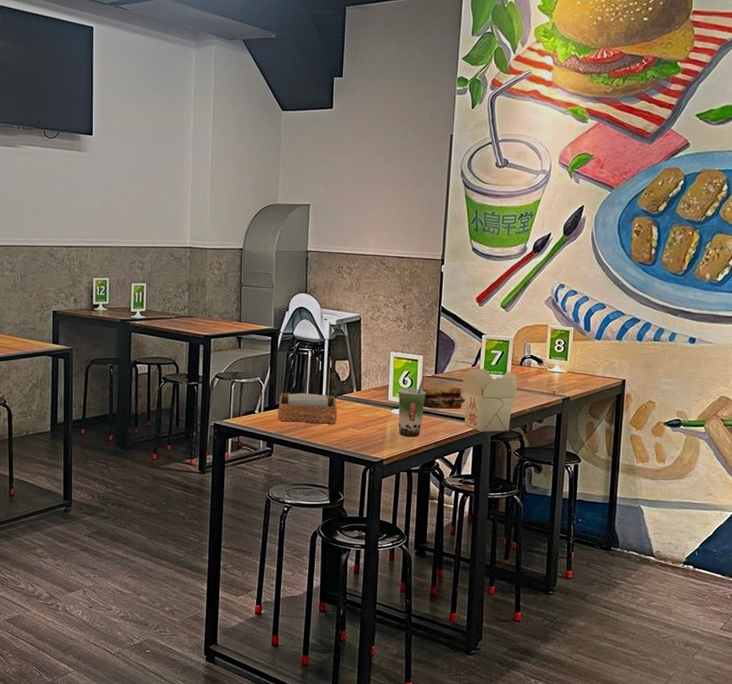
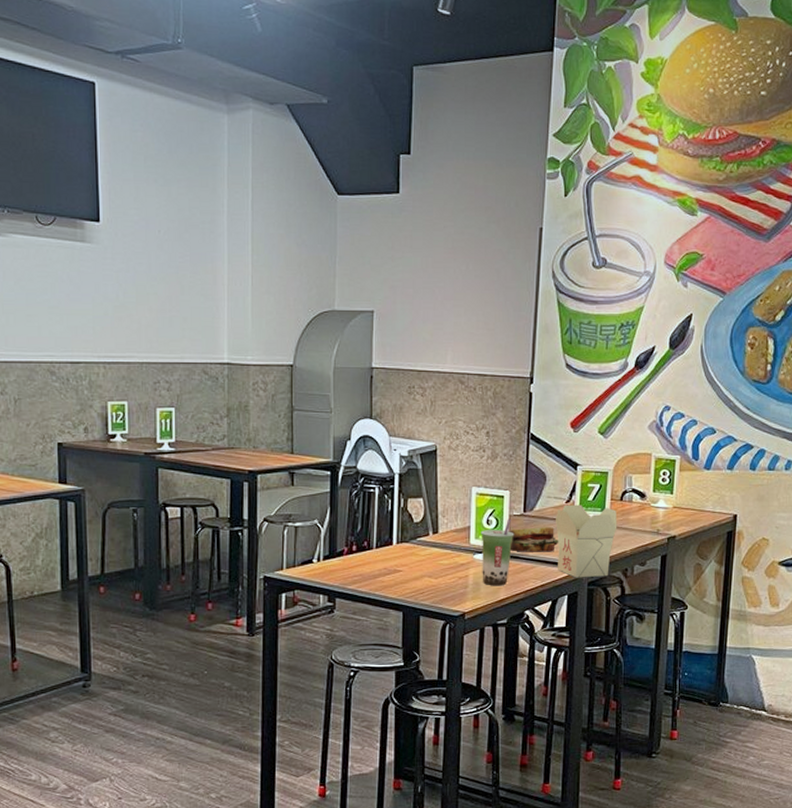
napkin holder: present [277,393,338,424] -> none [339,538,411,573]

